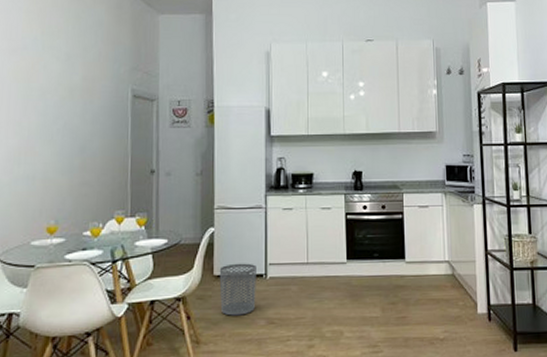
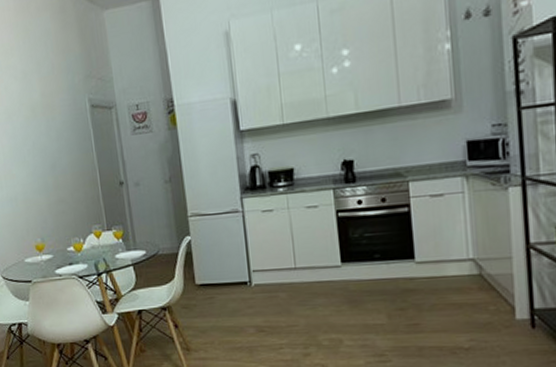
waste bin: present [219,263,256,316] -> none [201,270,242,324]

